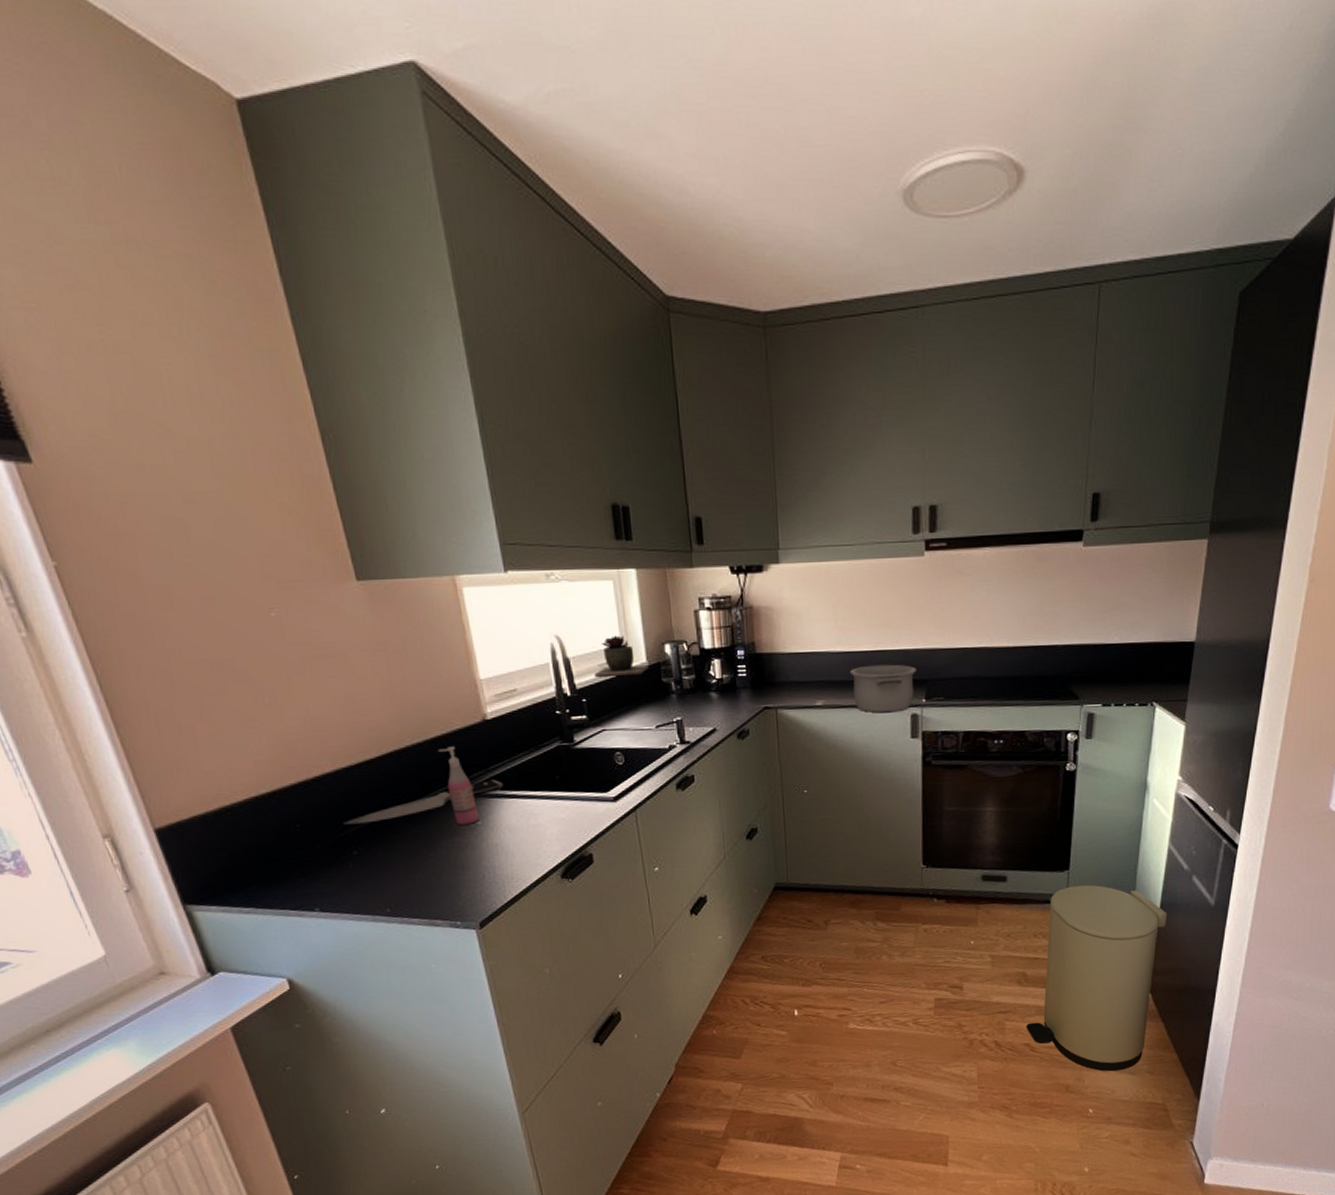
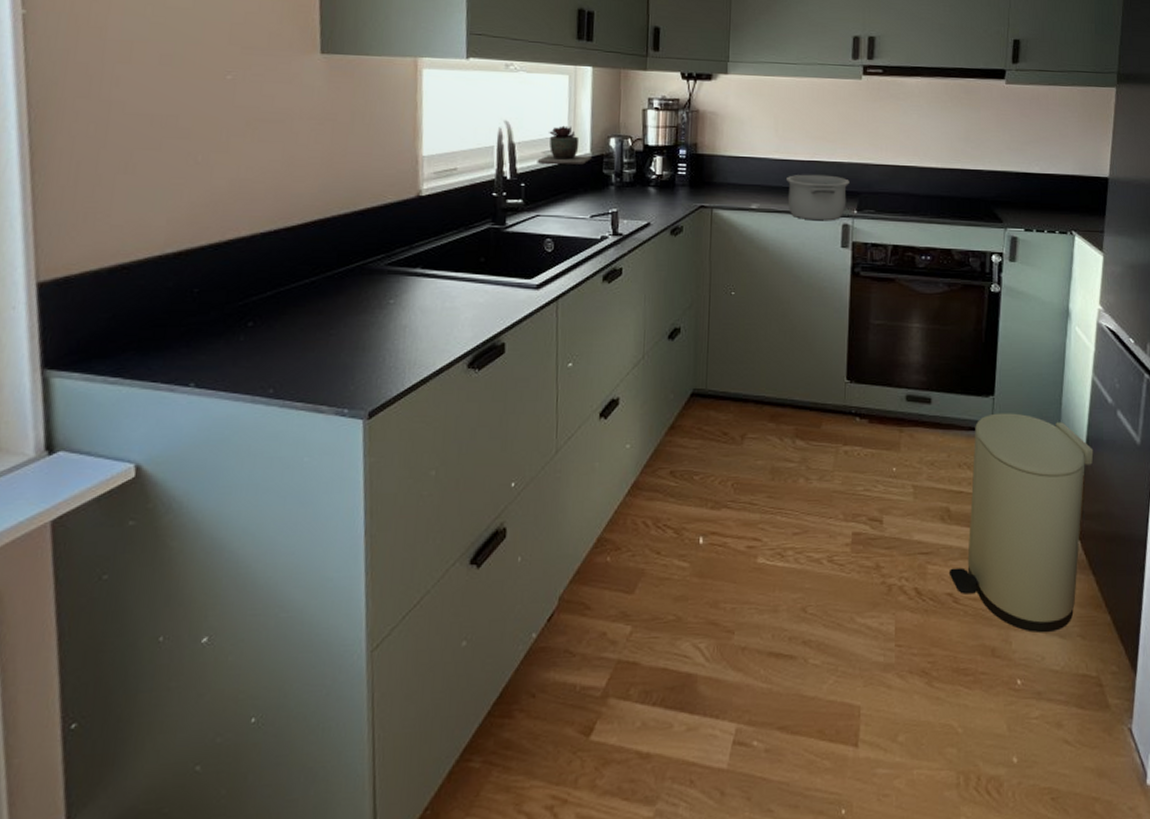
kitchen knife: present [343,779,504,825] -> none [245,257,425,293]
soap dispenser: present [438,746,479,825] -> none [364,220,393,302]

